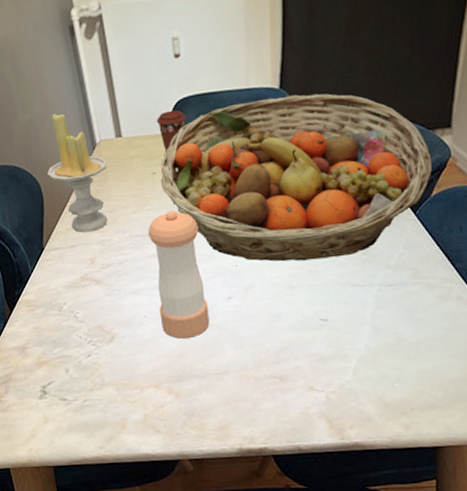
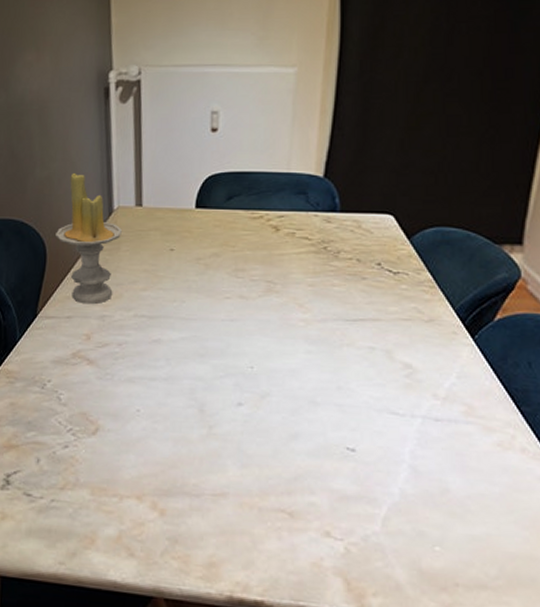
pepper shaker: present [148,210,210,339] -> none [155,293,214,445]
coffee cup: present [156,110,187,152] -> none [182,185,217,229]
fruit basket: present [161,93,432,262] -> none [178,186,498,376]

